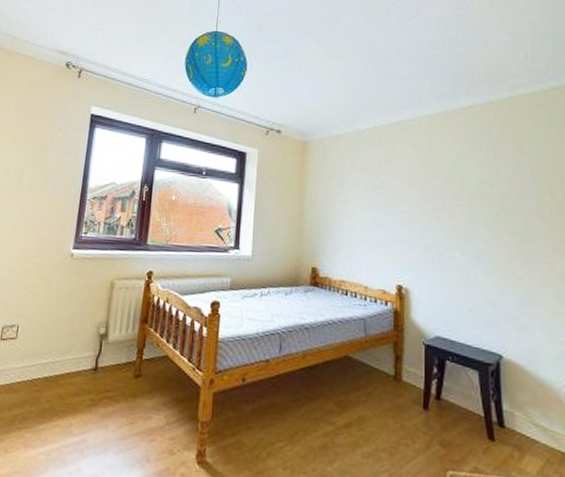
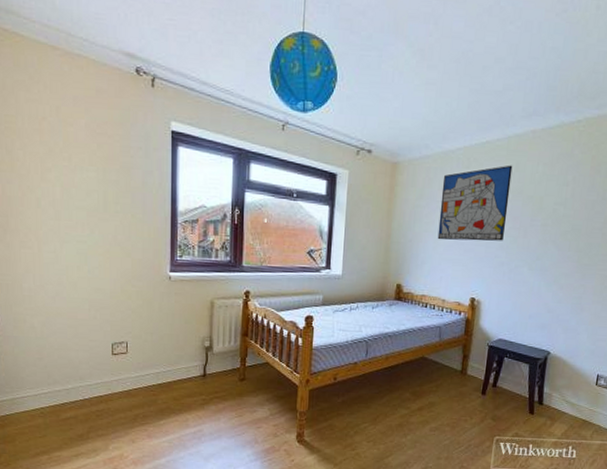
wall art: none [354,144,428,222] -> present [437,165,513,241]

